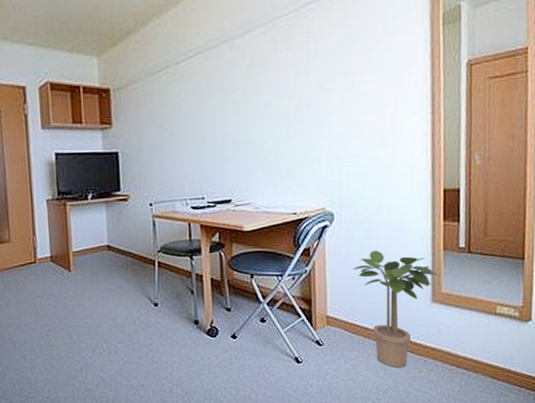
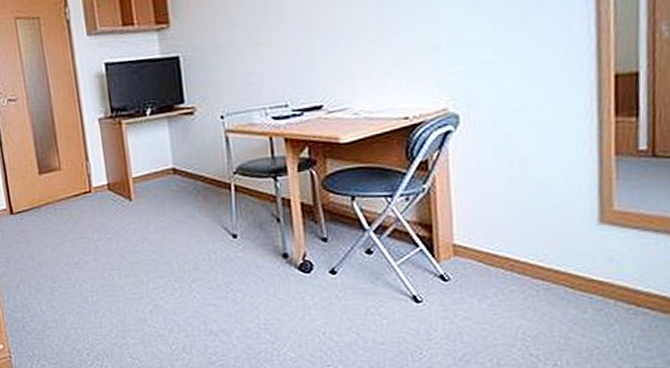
potted plant: present [353,250,440,368] -> none [487,159,610,308]

